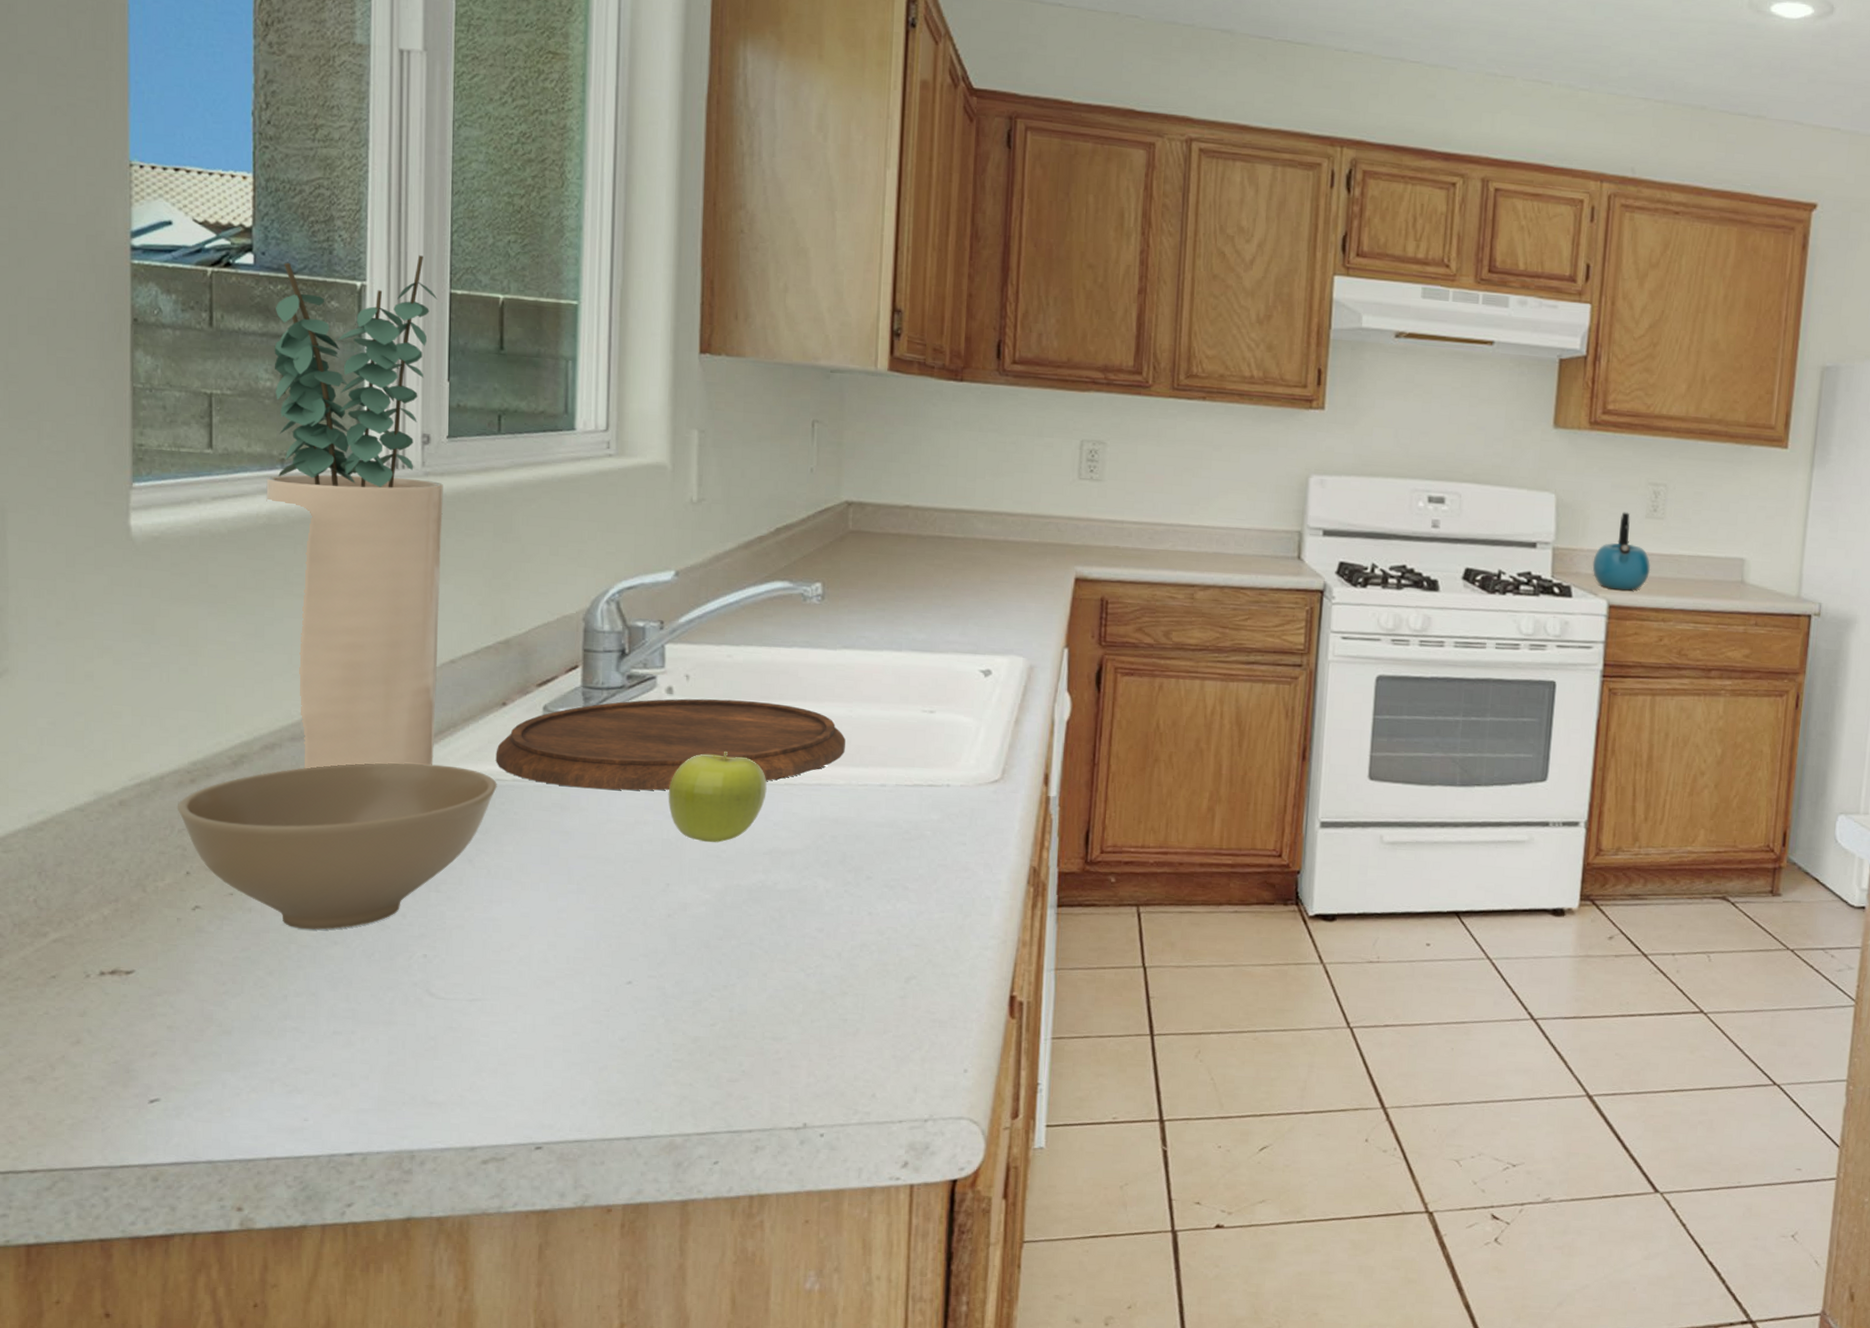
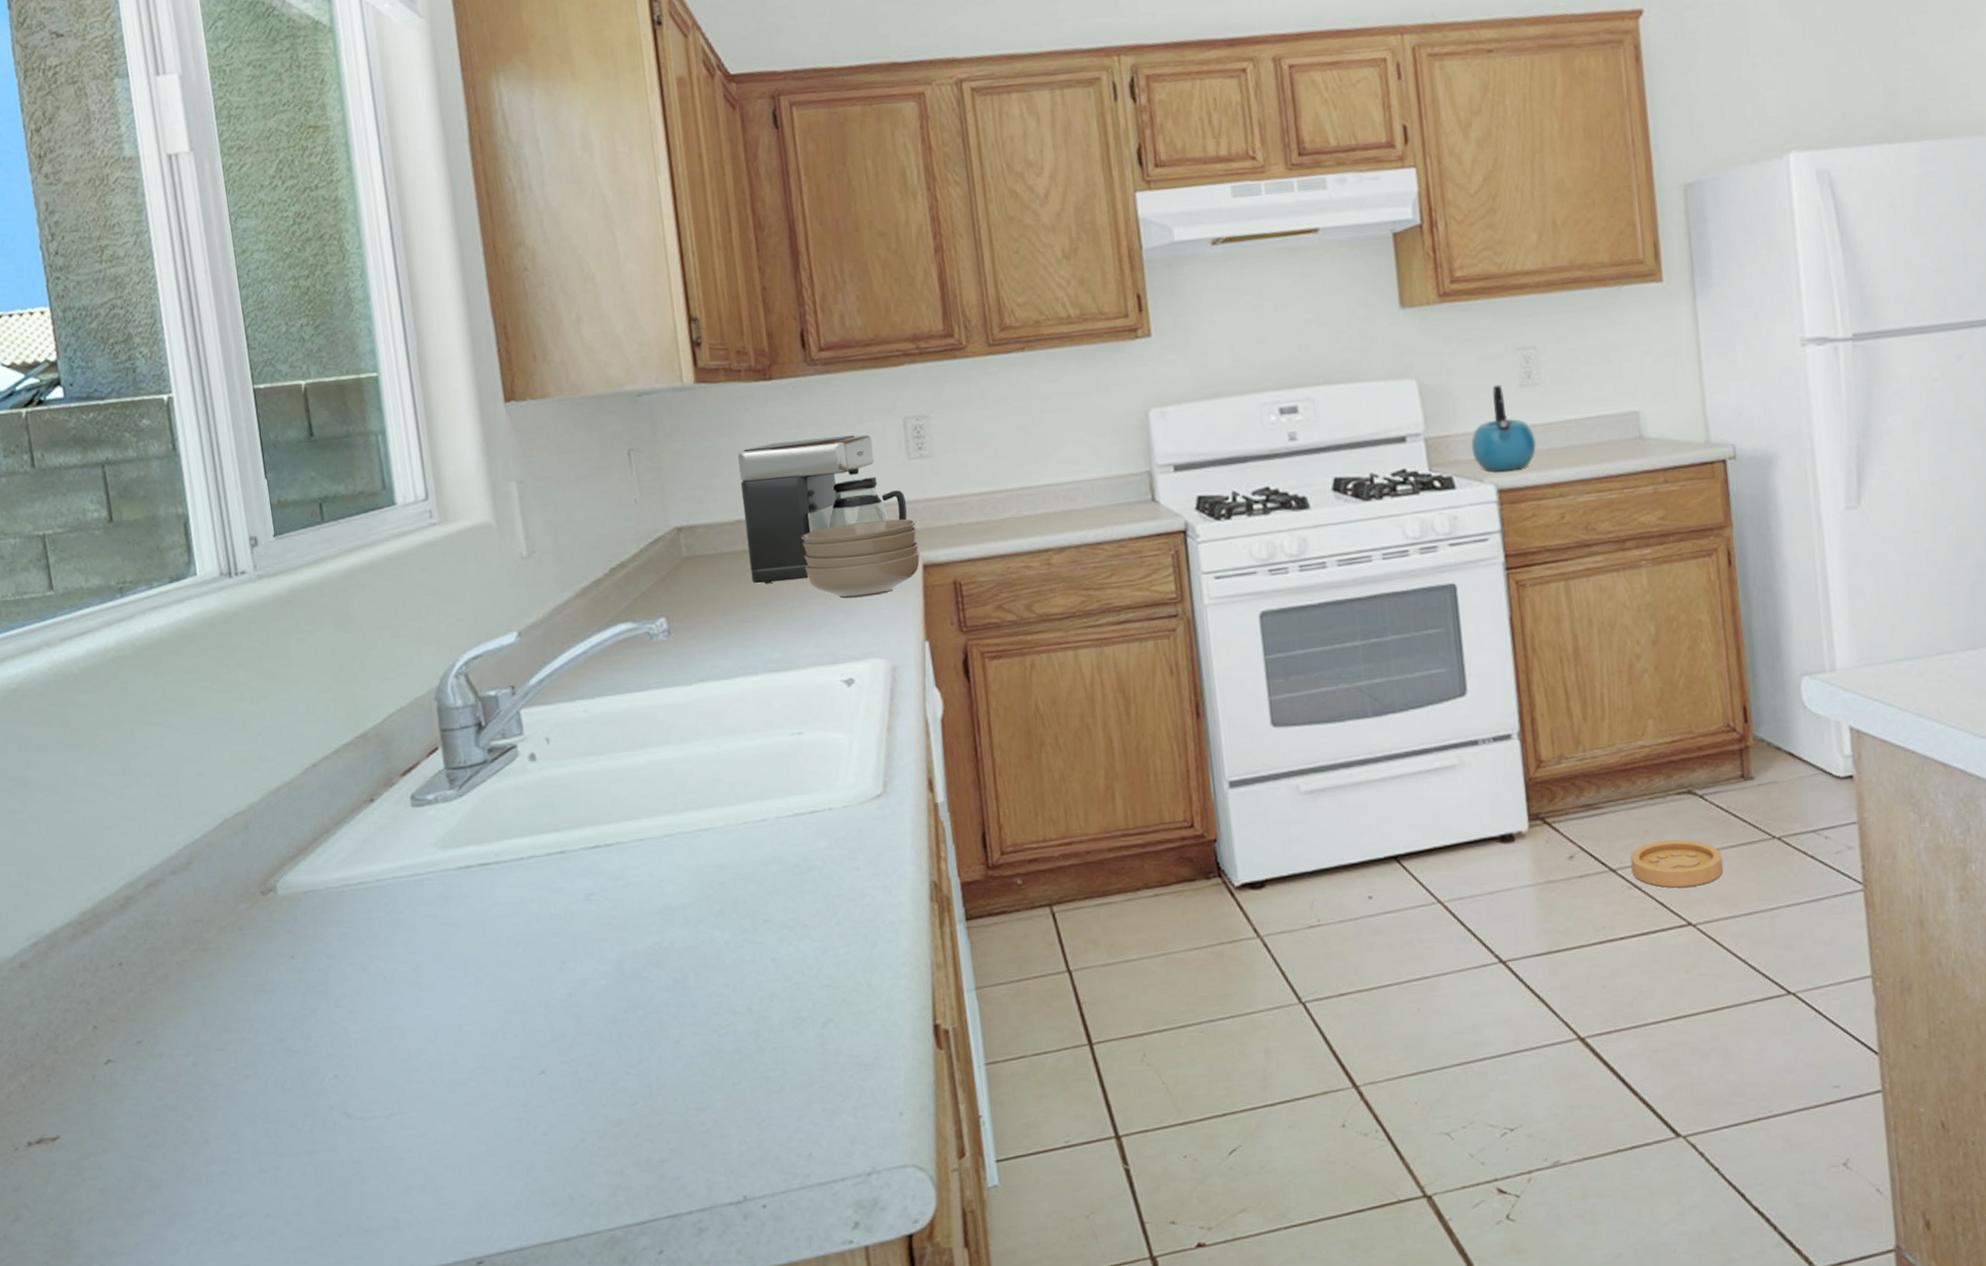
bowl: present [177,762,497,930] -> none [74,873,379,1067]
vase: present [261,255,443,775] -> none [91,356,313,914]
cutting board: present [495,698,846,791] -> none [371,752,719,876]
fruit: present [668,750,767,843] -> none [548,811,647,911]
coffee maker: none [911,440,1070,572] -> present [738,435,908,584]
bowl: none [963,527,1076,598] -> present [800,518,920,599]
pet bowl: none [1661,936,1741,980] -> present [1630,839,1724,888]

